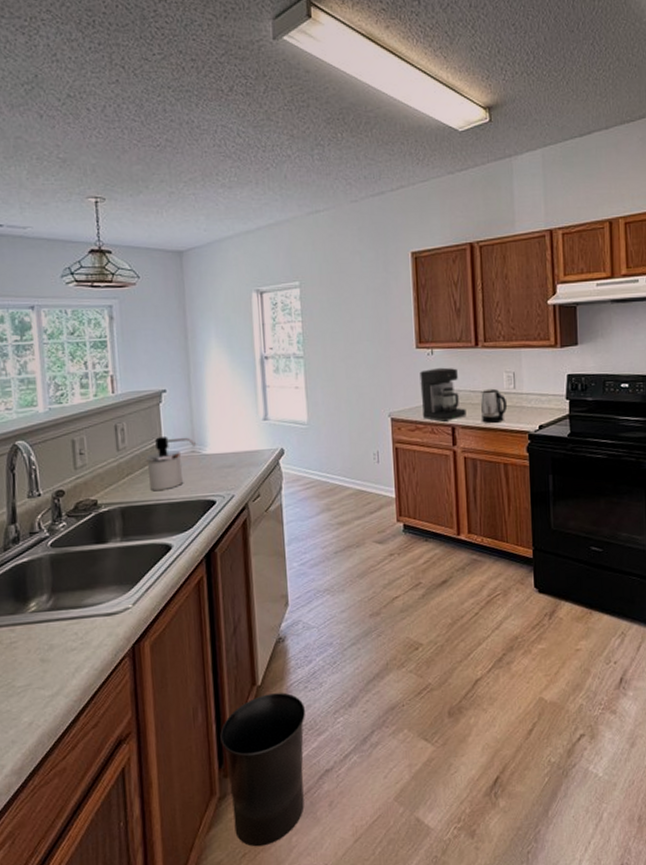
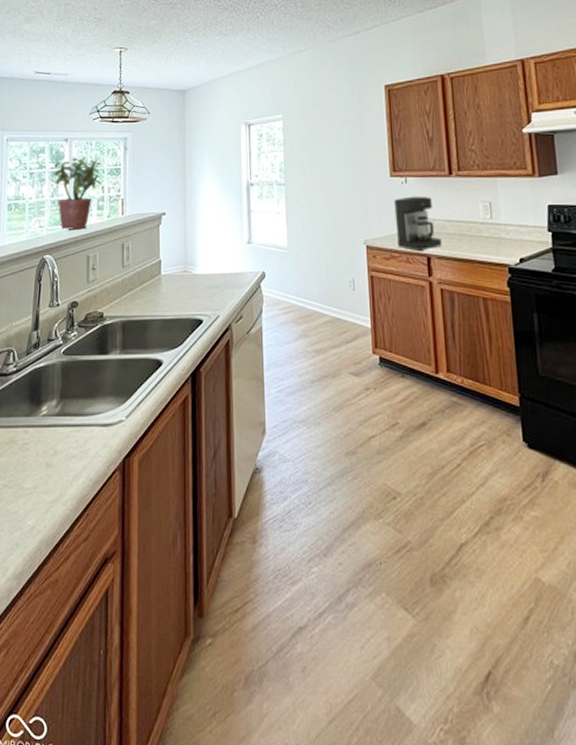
potted plant: none [17,327,83,412] -> present [53,157,101,230]
soap dispenser: present [145,437,196,491] -> none [145,256,188,308]
waste bin: present [220,692,306,847] -> none [197,529,281,708]
kettle: present [480,388,508,424] -> none [456,218,485,255]

